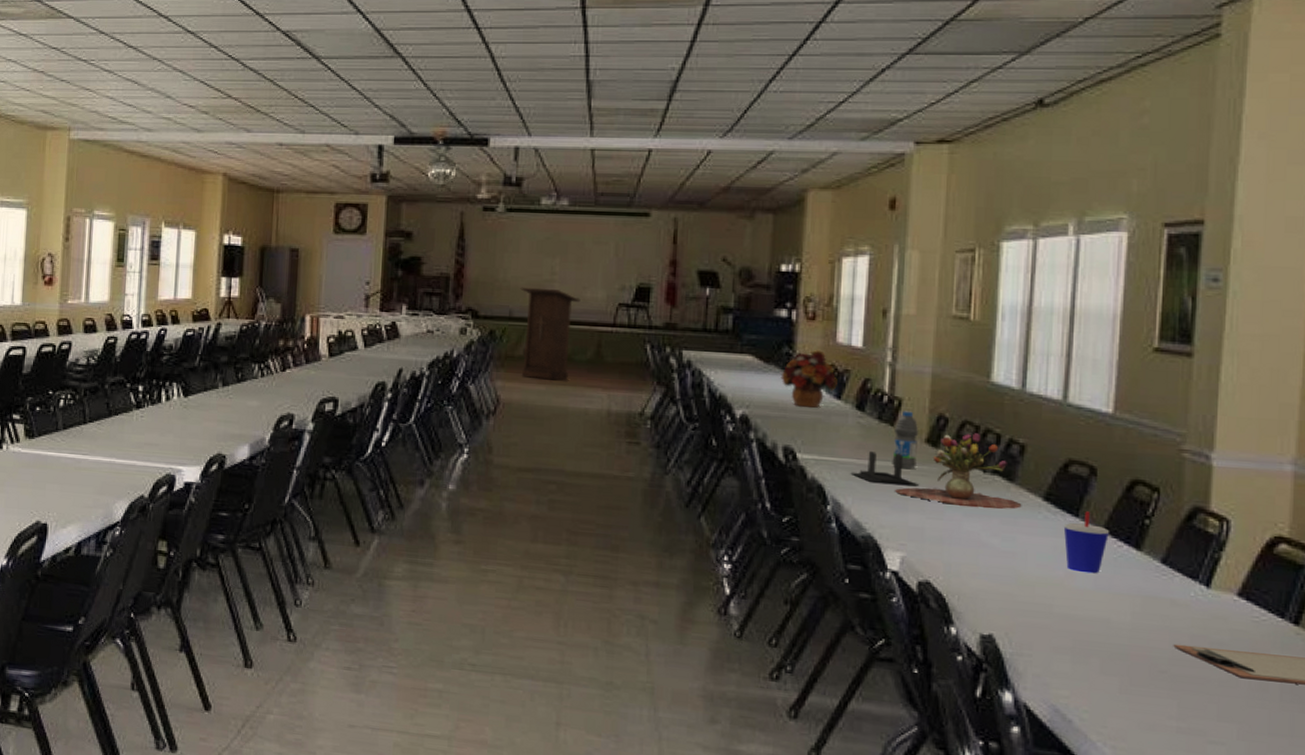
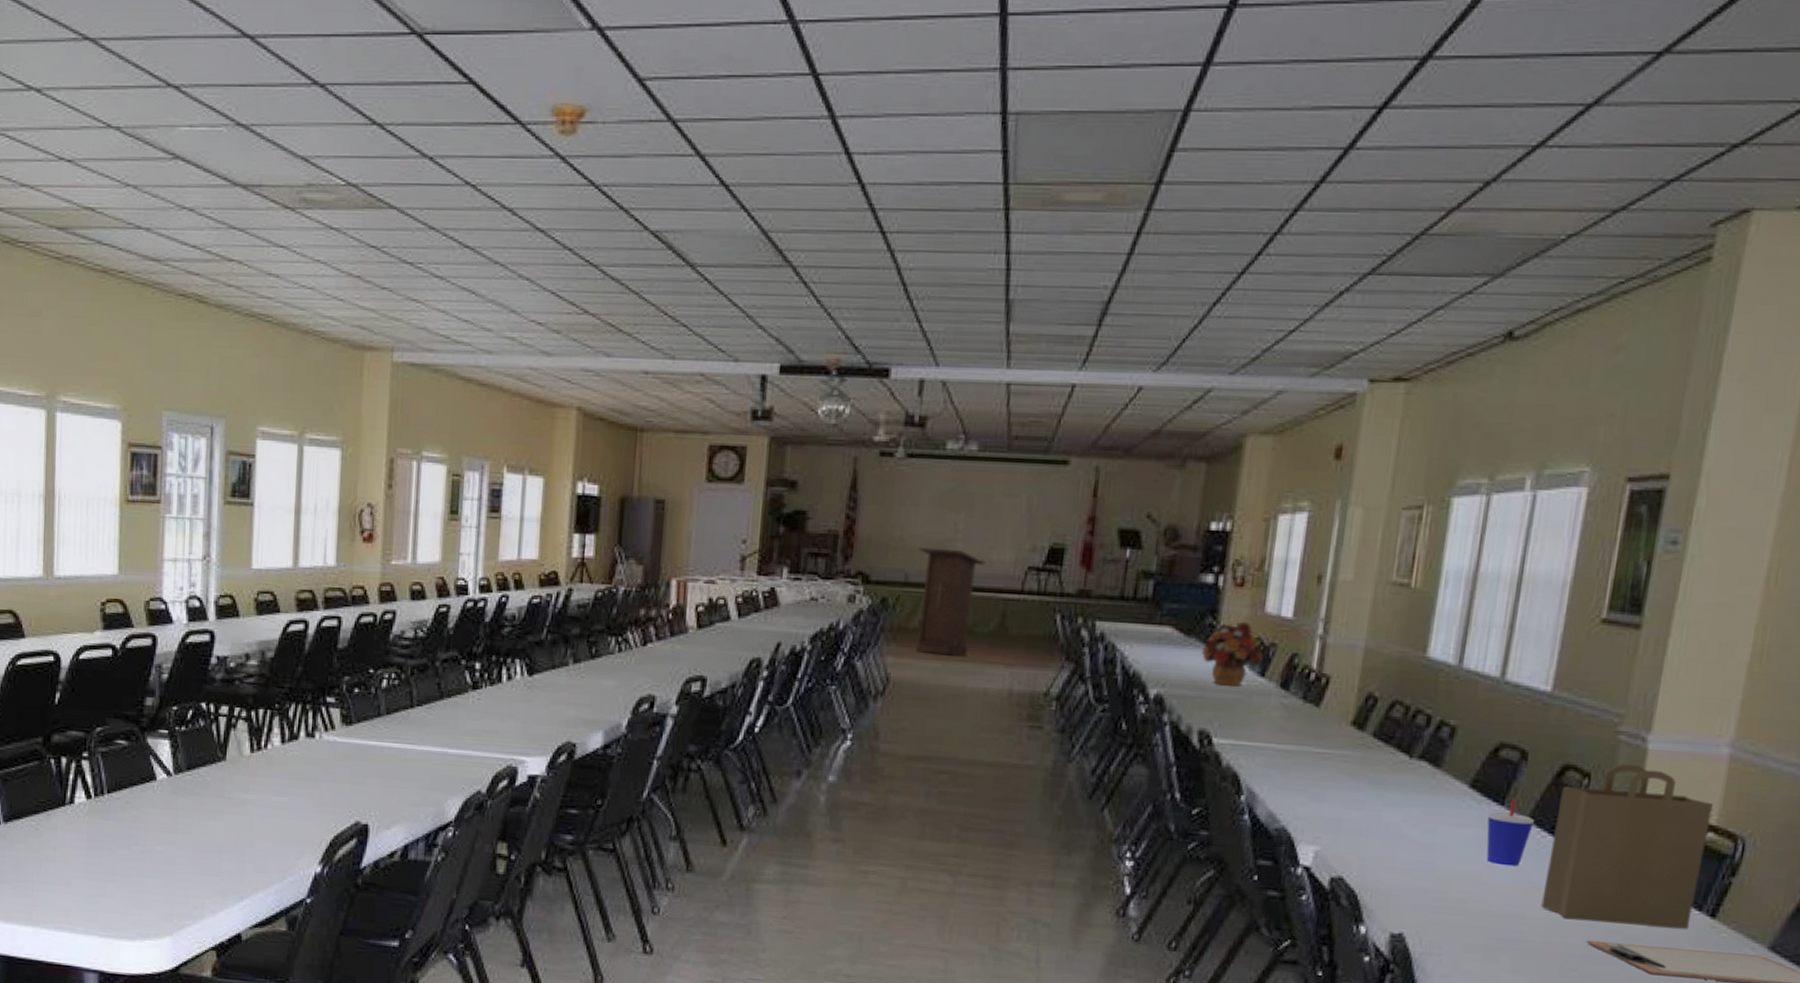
napkin holder: present [850,451,920,487] -> none [1268,735,1341,774]
water bottle: present [892,411,919,470] -> none [1313,689,1346,755]
flower arrangement: present [895,433,1022,509] -> none [1314,714,1447,798]
shopping bag: none [1124,479,1283,635] -> present [1541,763,1713,929]

